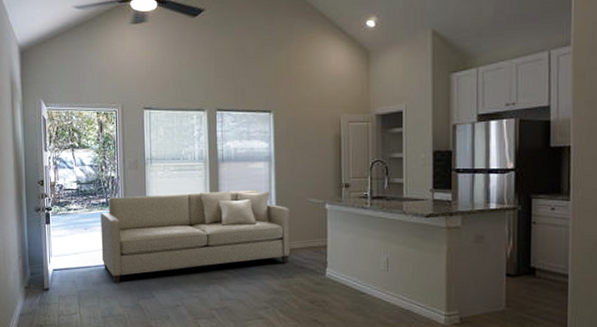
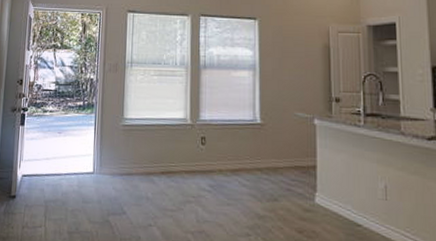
sofa: present [100,189,291,284] -> none [73,99,276,196]

